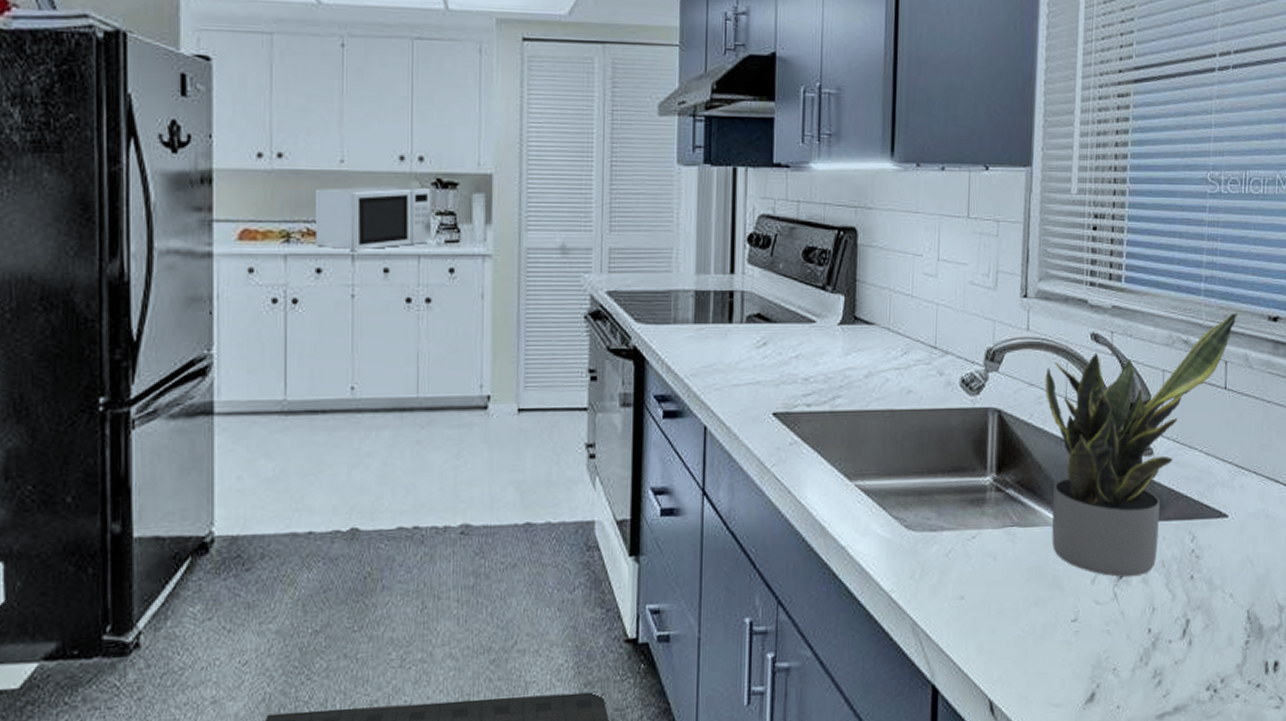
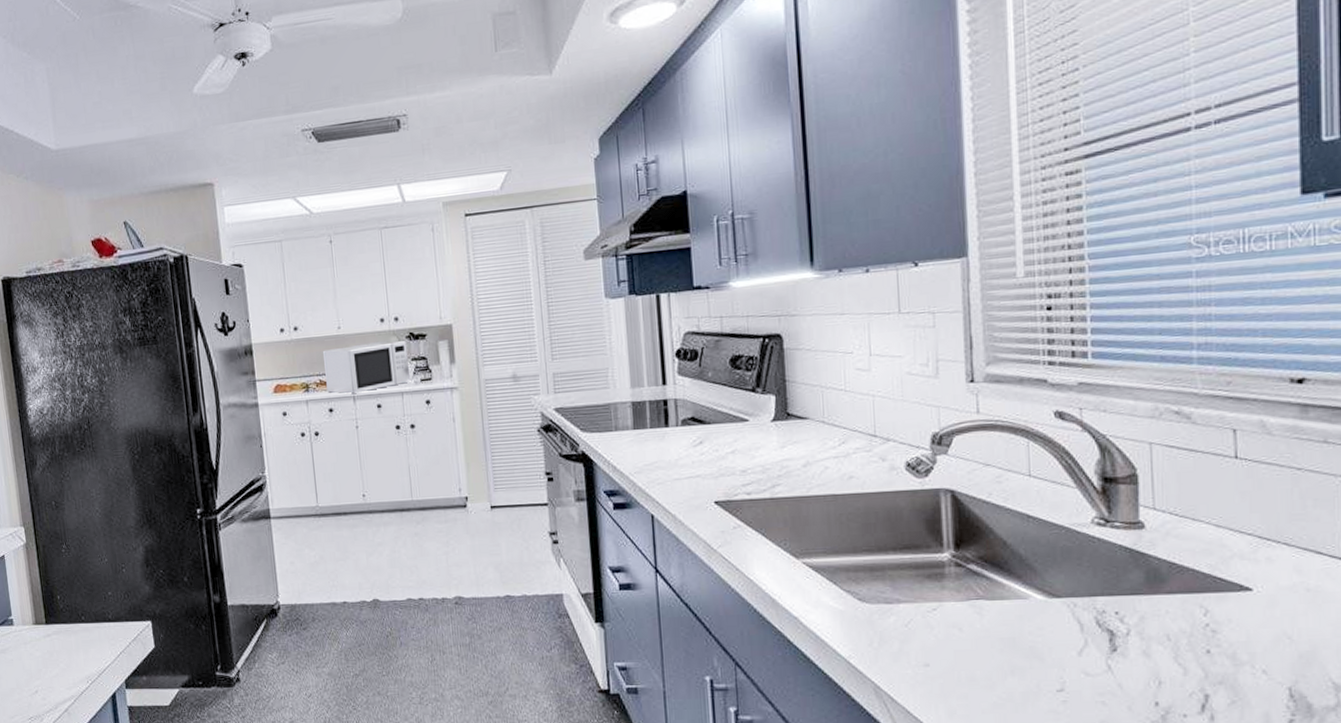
potted plant: present [1044,313,1239,577] -> none [1002,378,1248,649]

